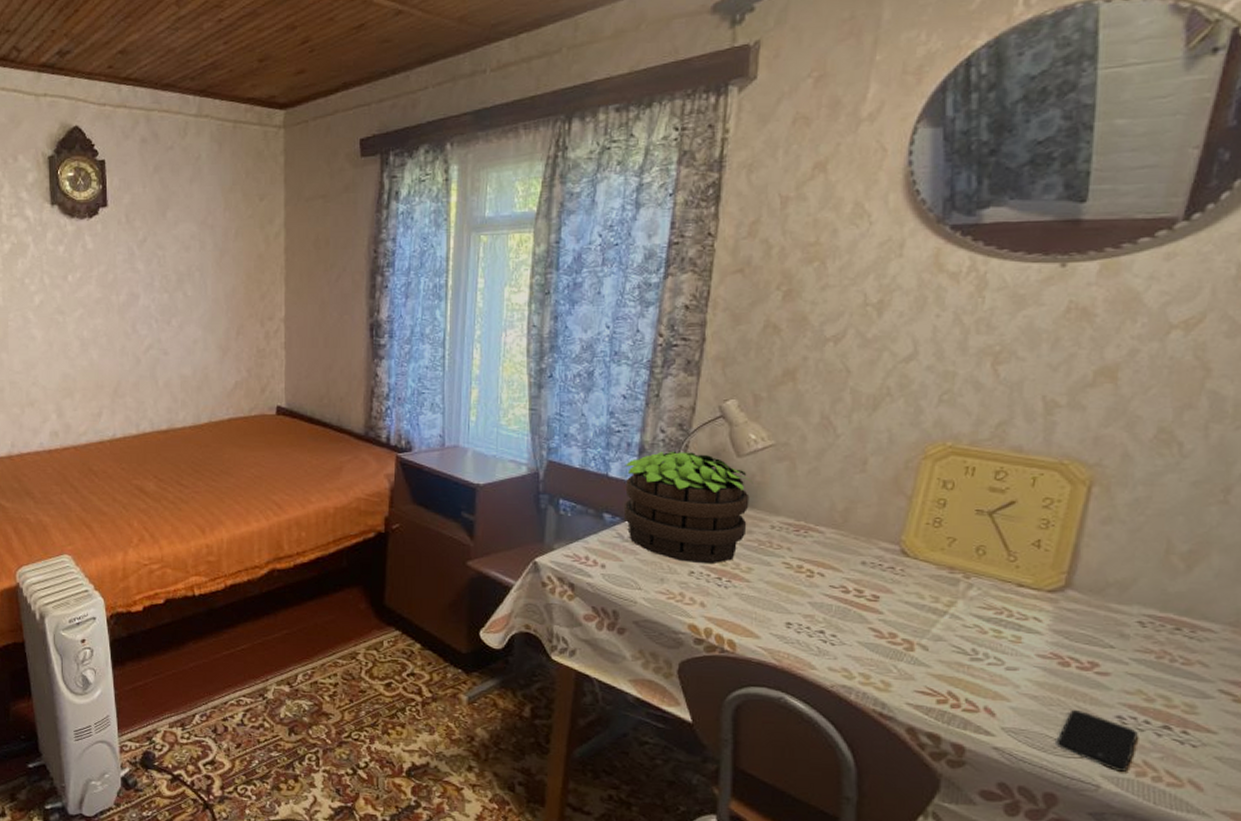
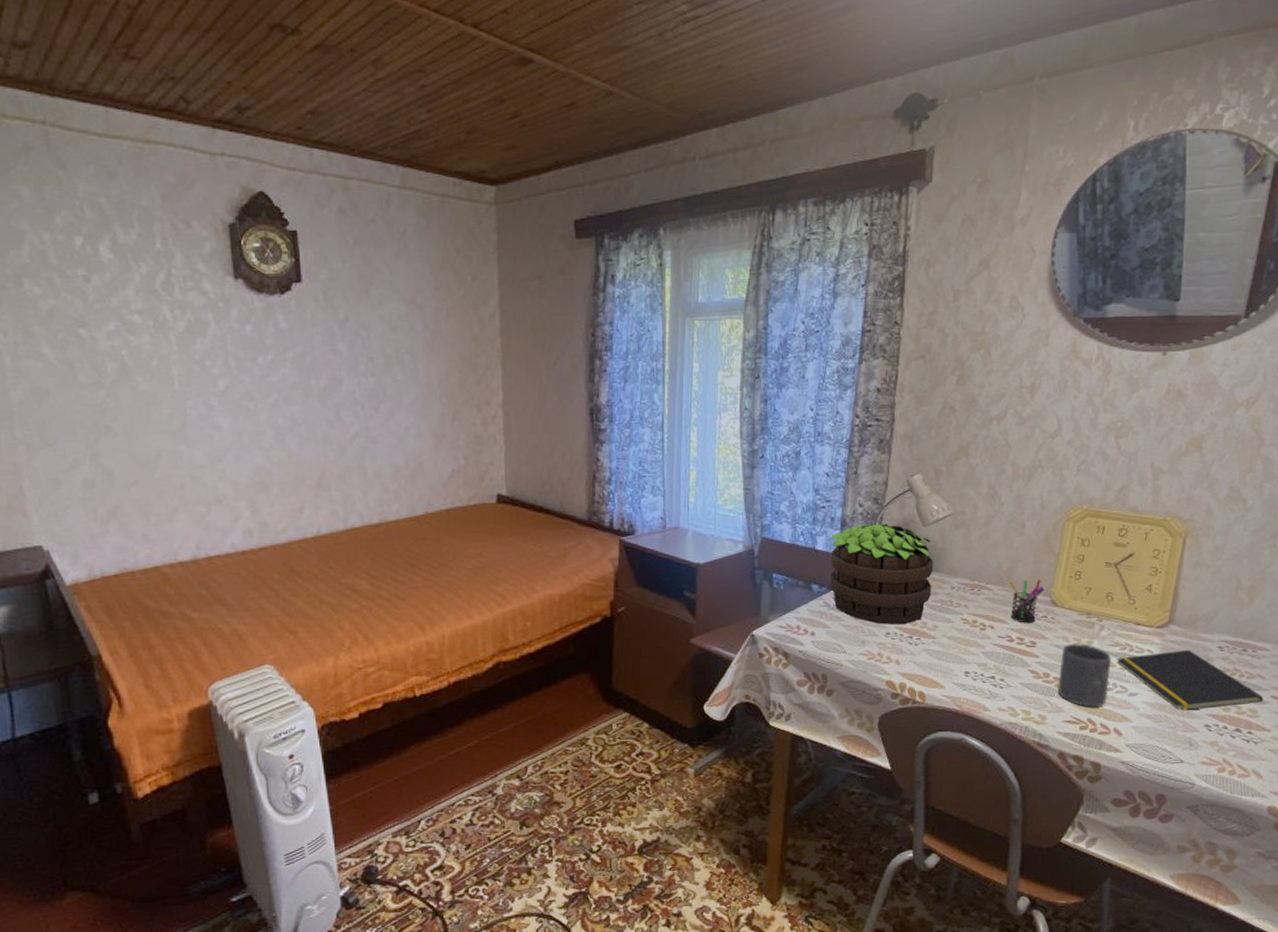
pen holder: none [846,523,892,574] -> present [1010,579,1044,624]
mug: none [907,602,982,680] -> present [1058,643,1112,708]
notepad: none [989,621,1207,697] -> present [1116,649,1264,710]
smartphone: present [1056,709,1138,772] -> none [1164,722,1219,770]

